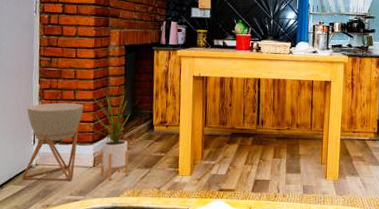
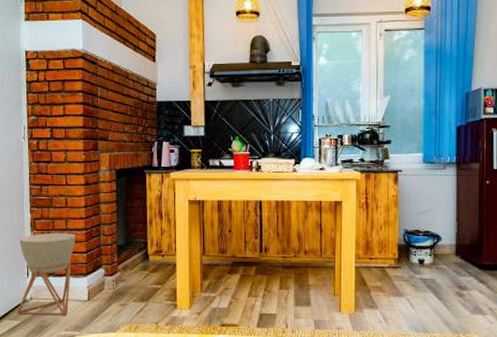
house plant: present [88,89,140,181] -> none [81,217,134,315]

